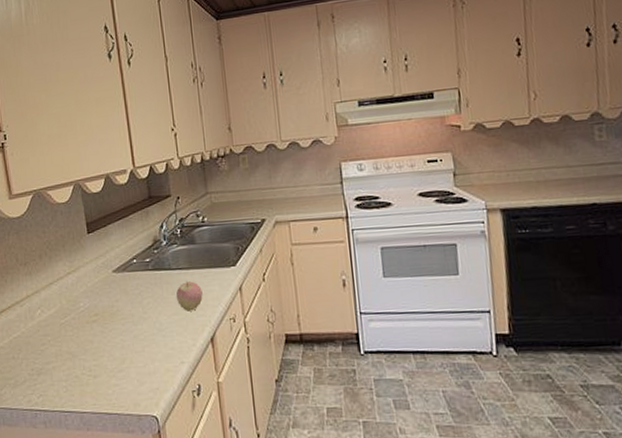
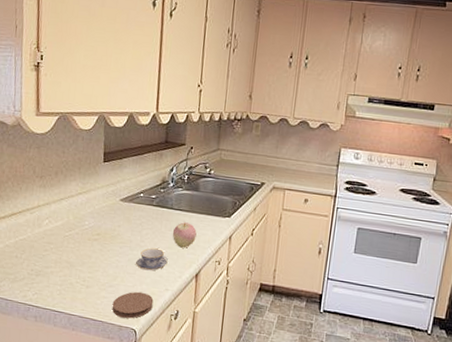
coaster: none [125,371,171,405] -> present [112,291,154,319]
teacup: none [143,317,177,345] -> present [136,248,168,271]

